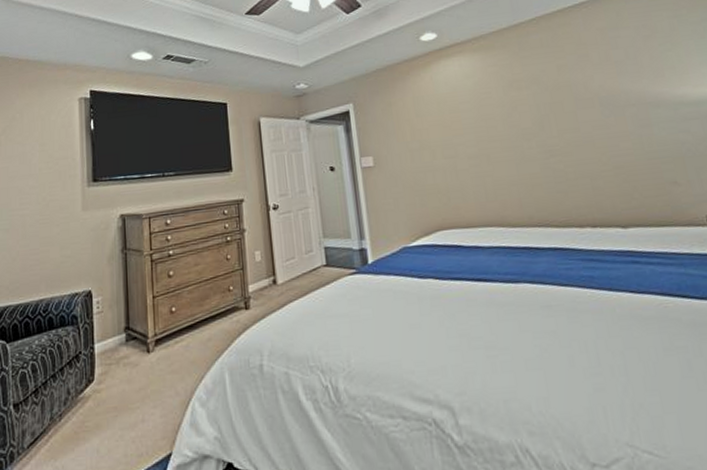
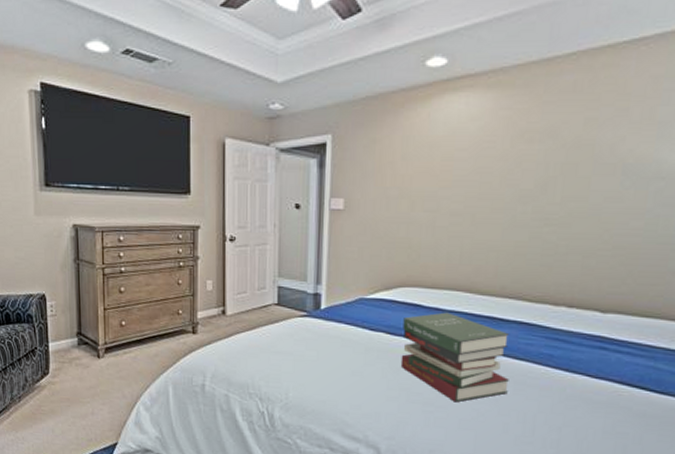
books: none [448,249,563,342] -> present [400,312,509,403]

